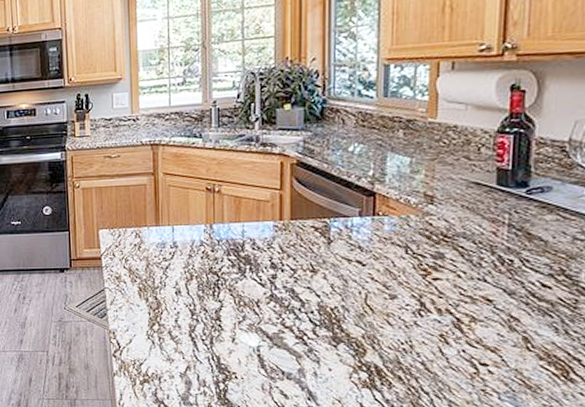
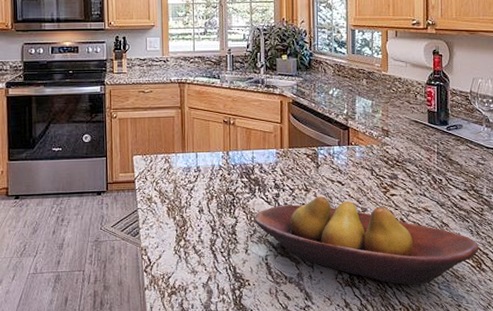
fruit bowl: none [243,278,567,393] -> present [254,196,479,285]

